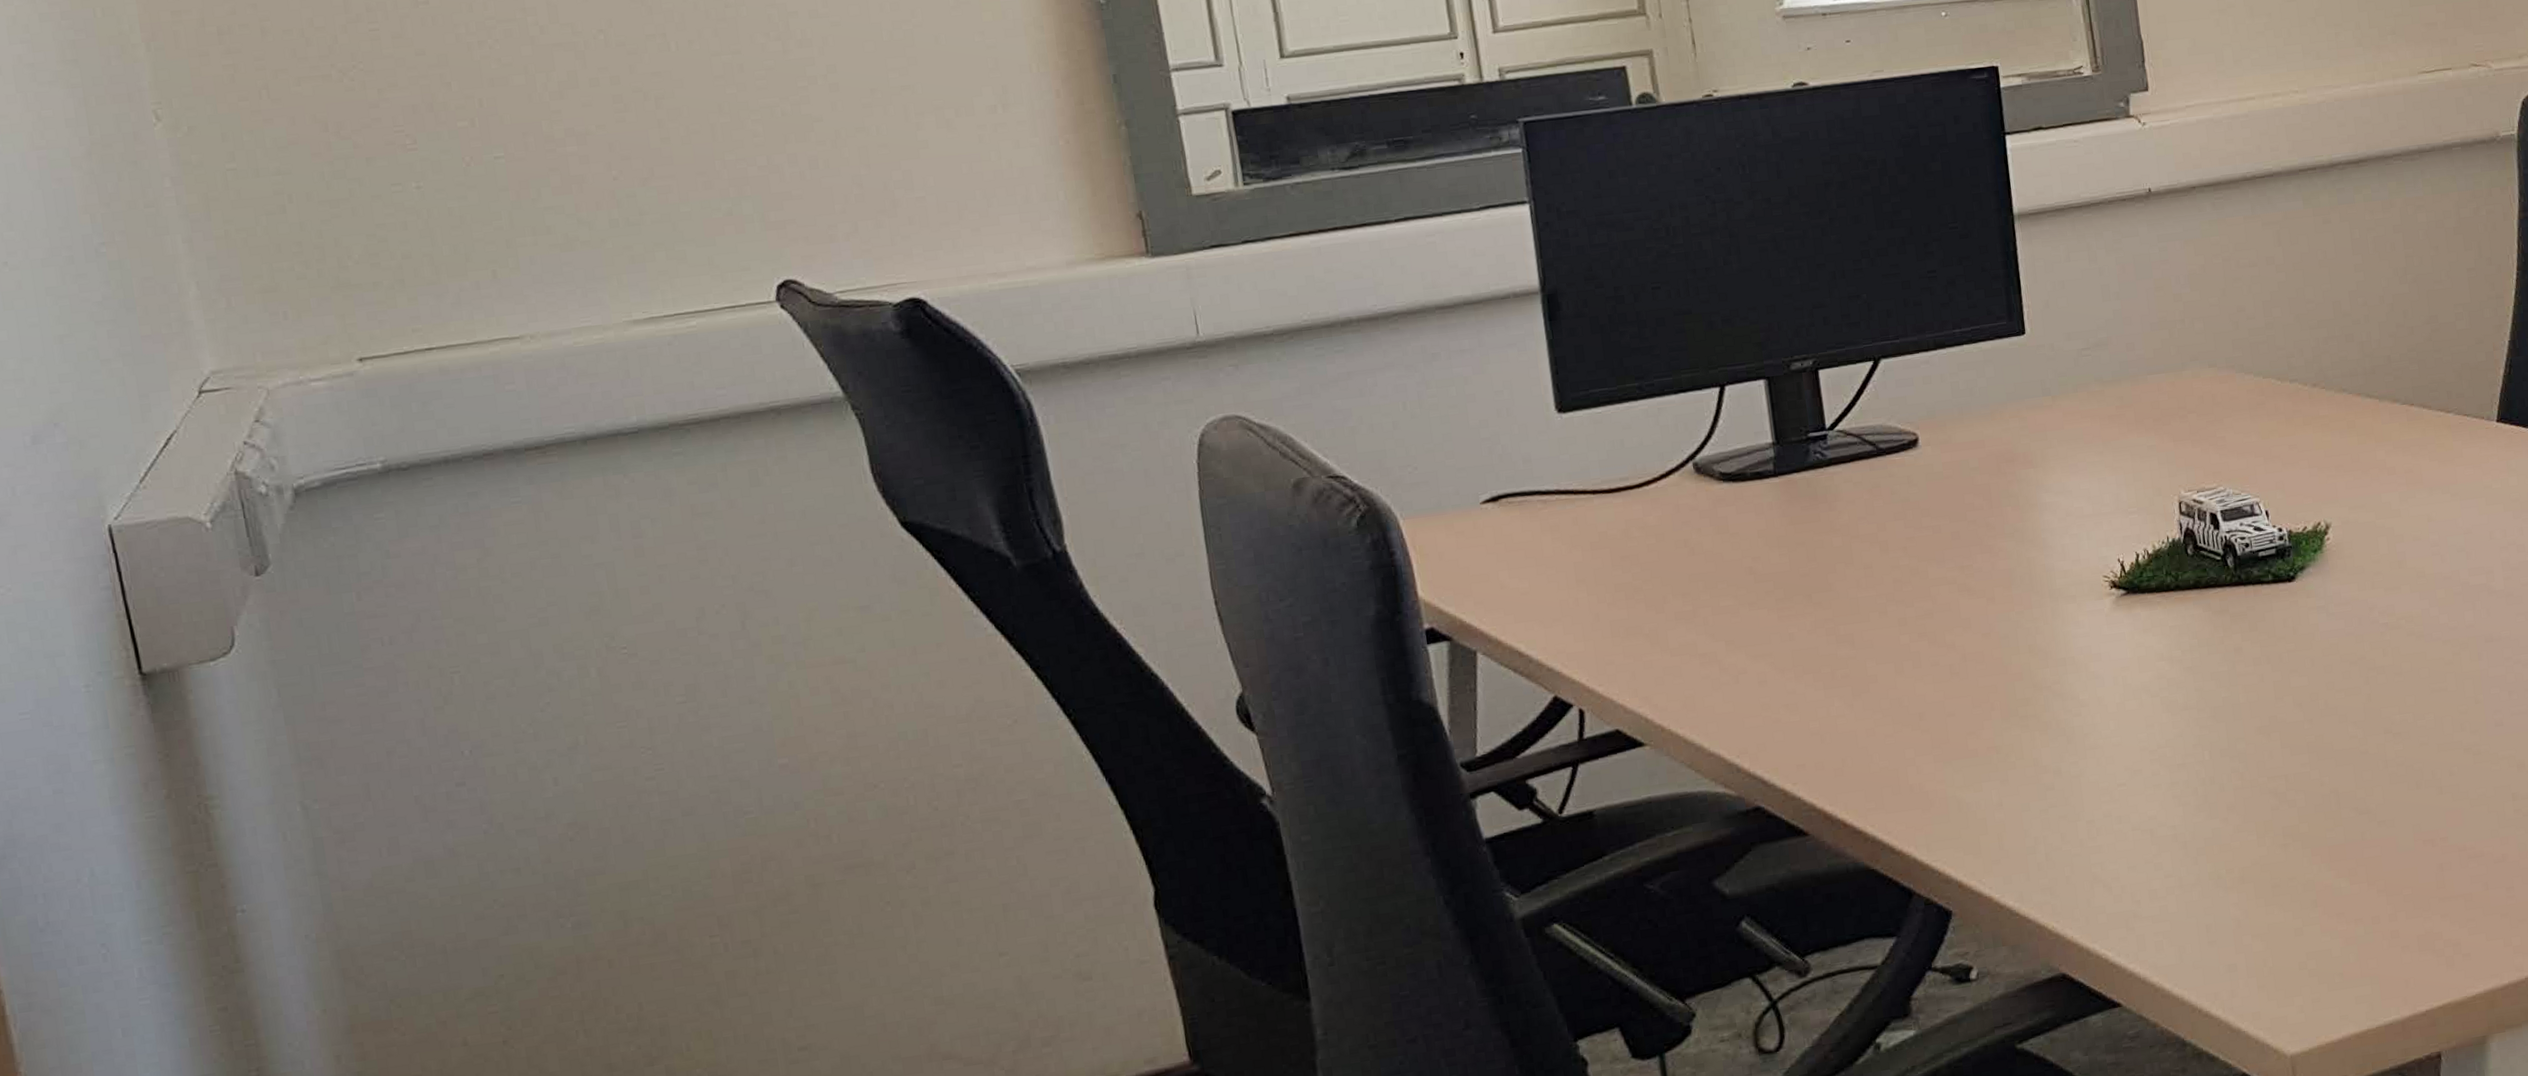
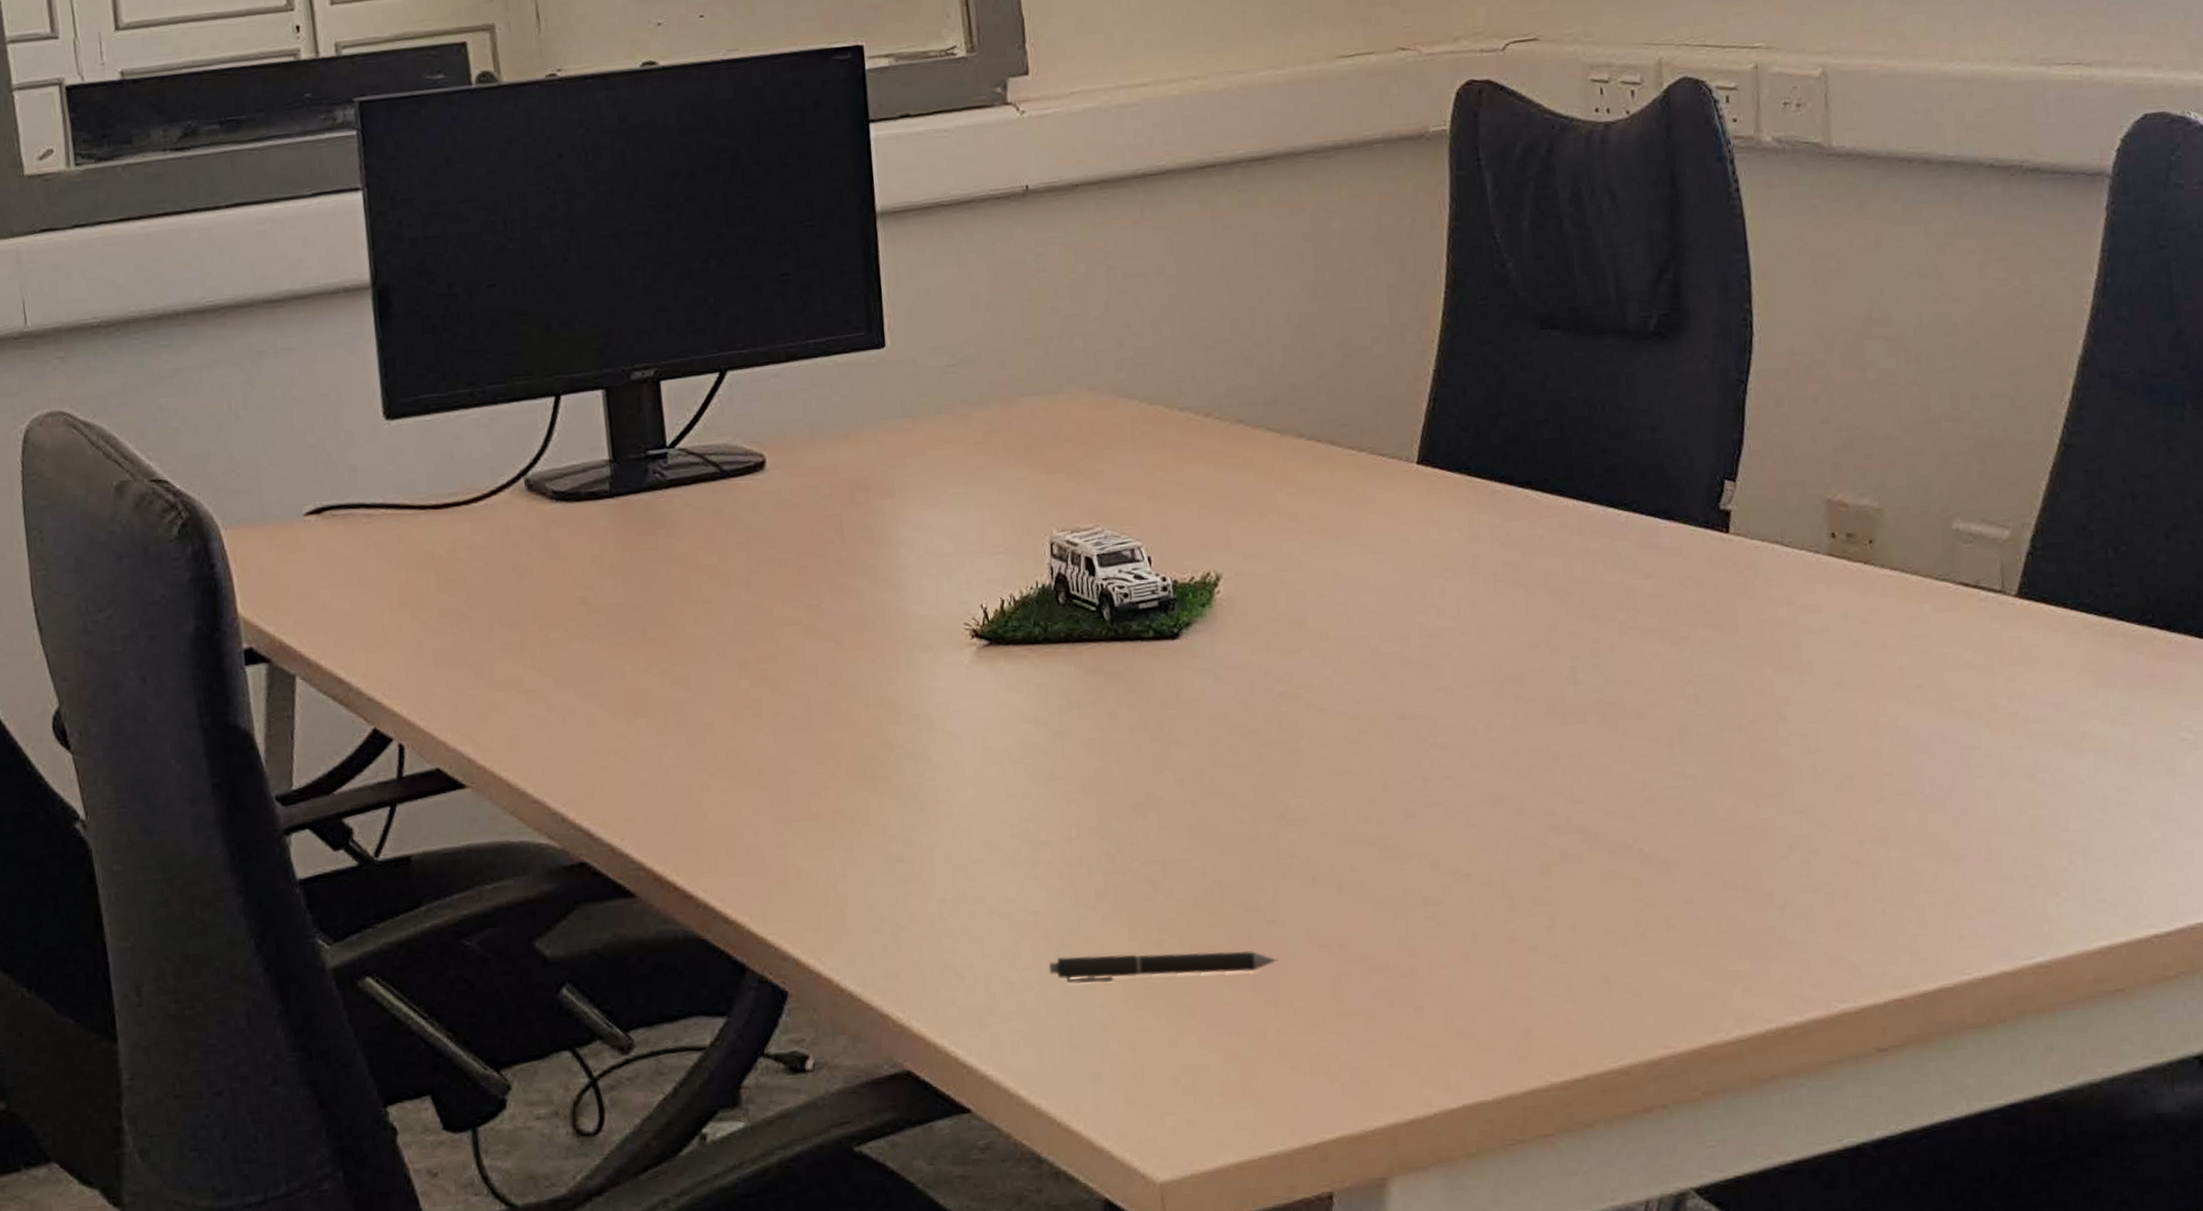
pen: none [2187,848,2389,888] -> present [1048,950,1278,984]

